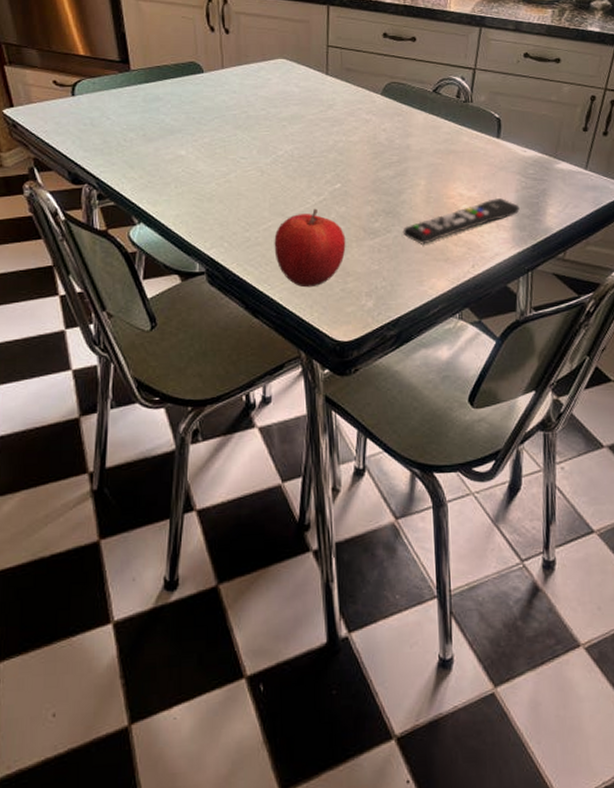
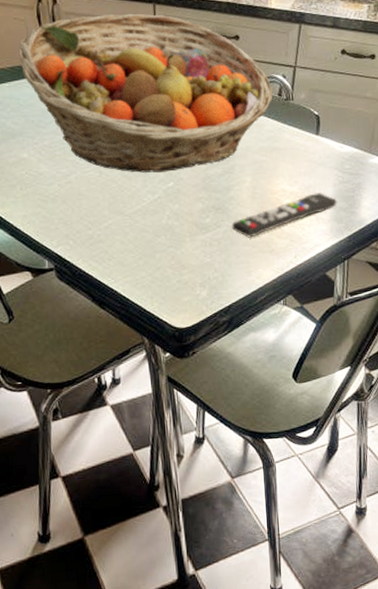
fruit basket: none [184,14,451,173] -> present [18,13,273,173]
fruit: present [274,208,346,288] -> none [115,206,181,280]

